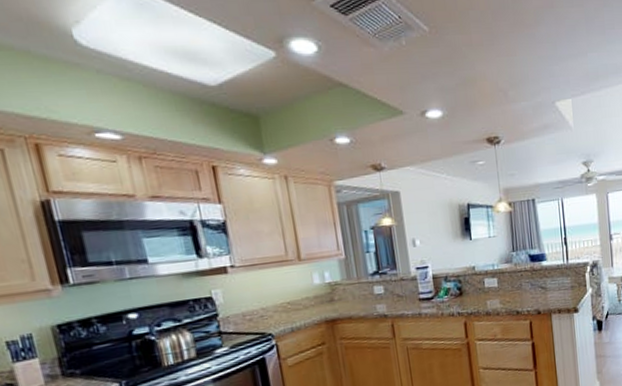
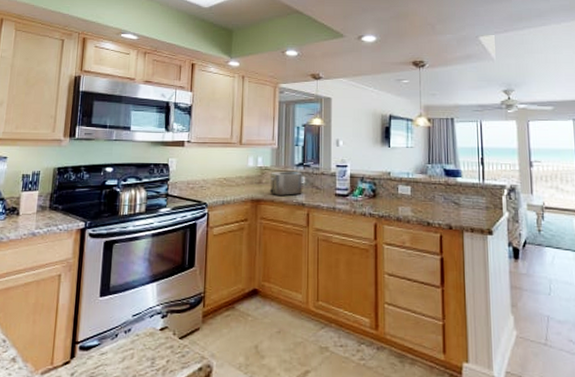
toaster: none [342,281,382,312] -> present [269,171,302,197]

